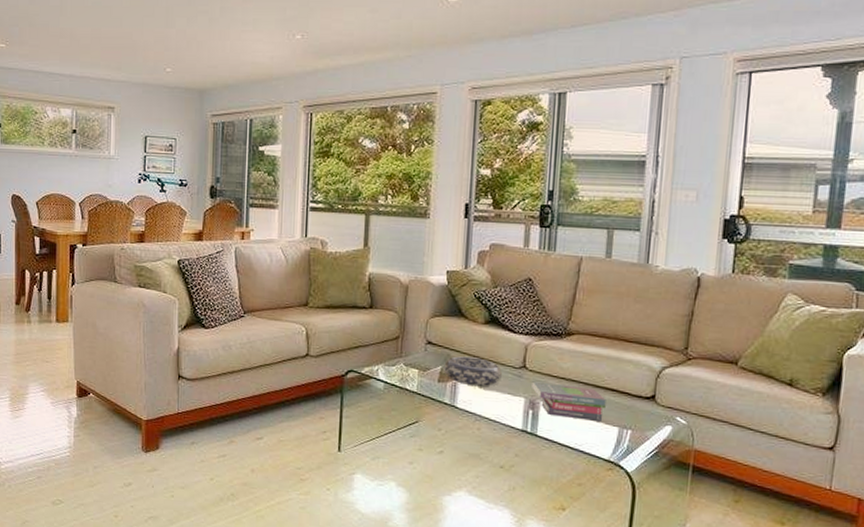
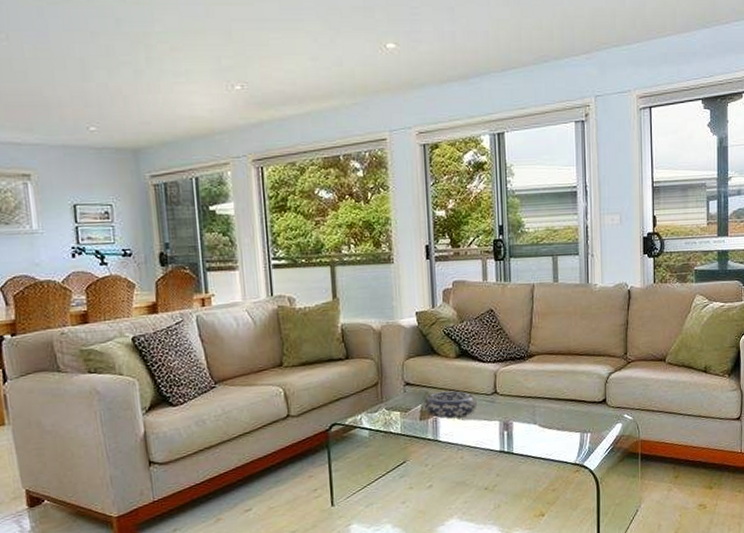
books: present [532,381,606,421] -> none [504,402,568,433]

